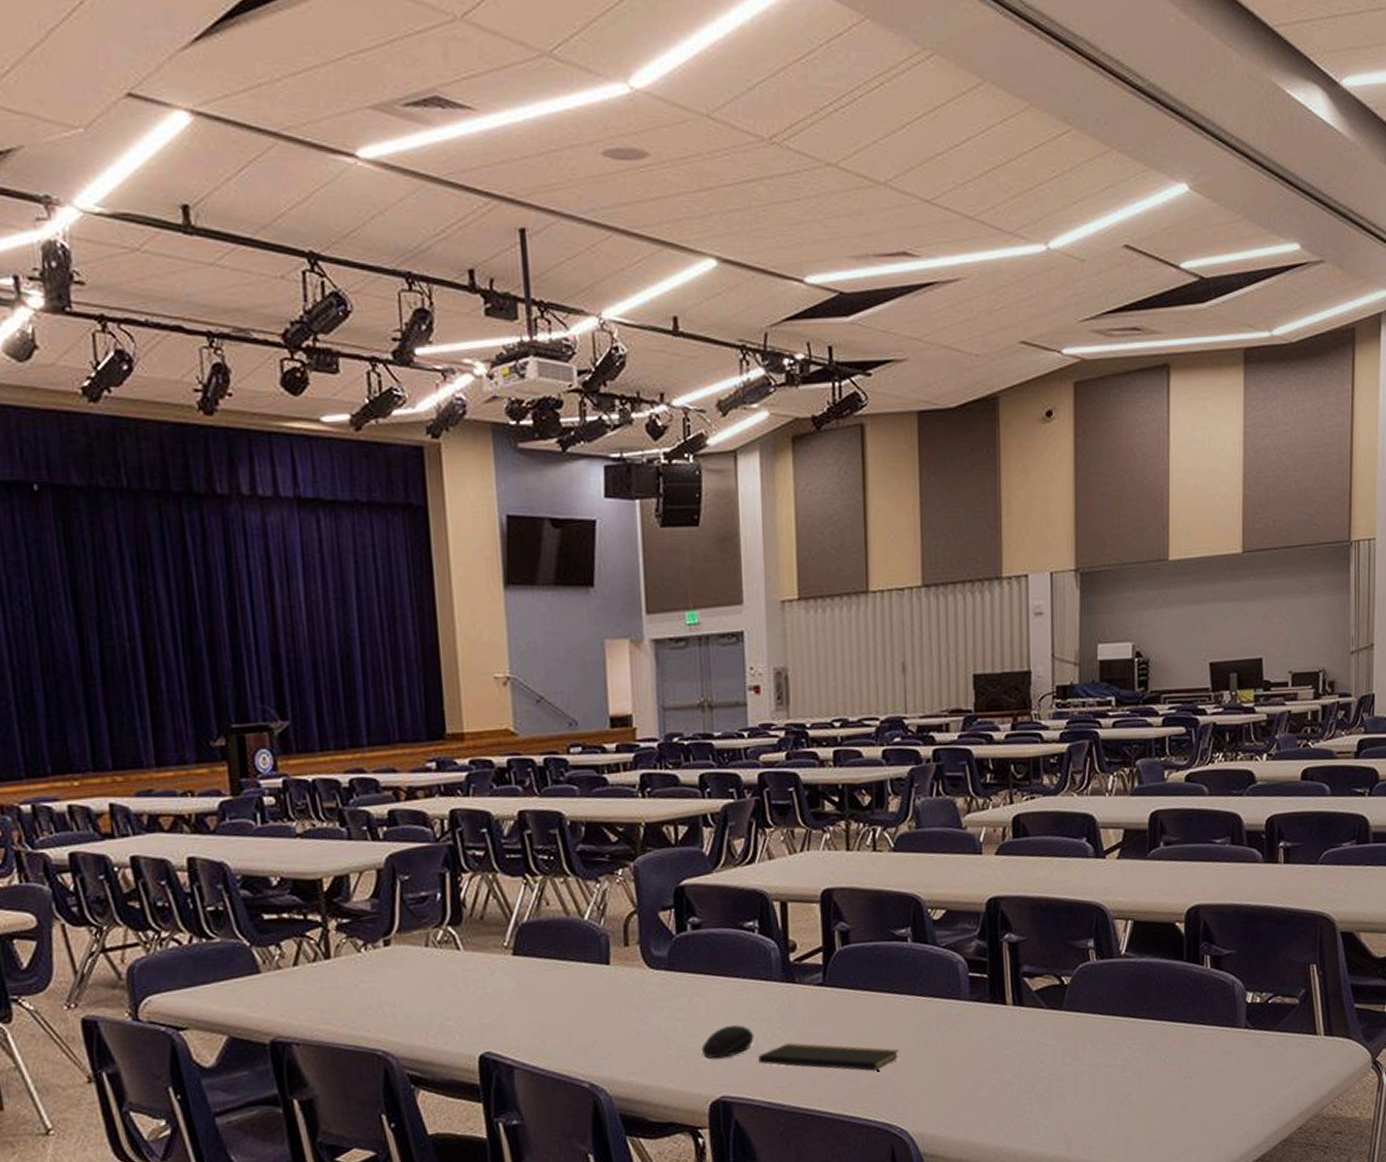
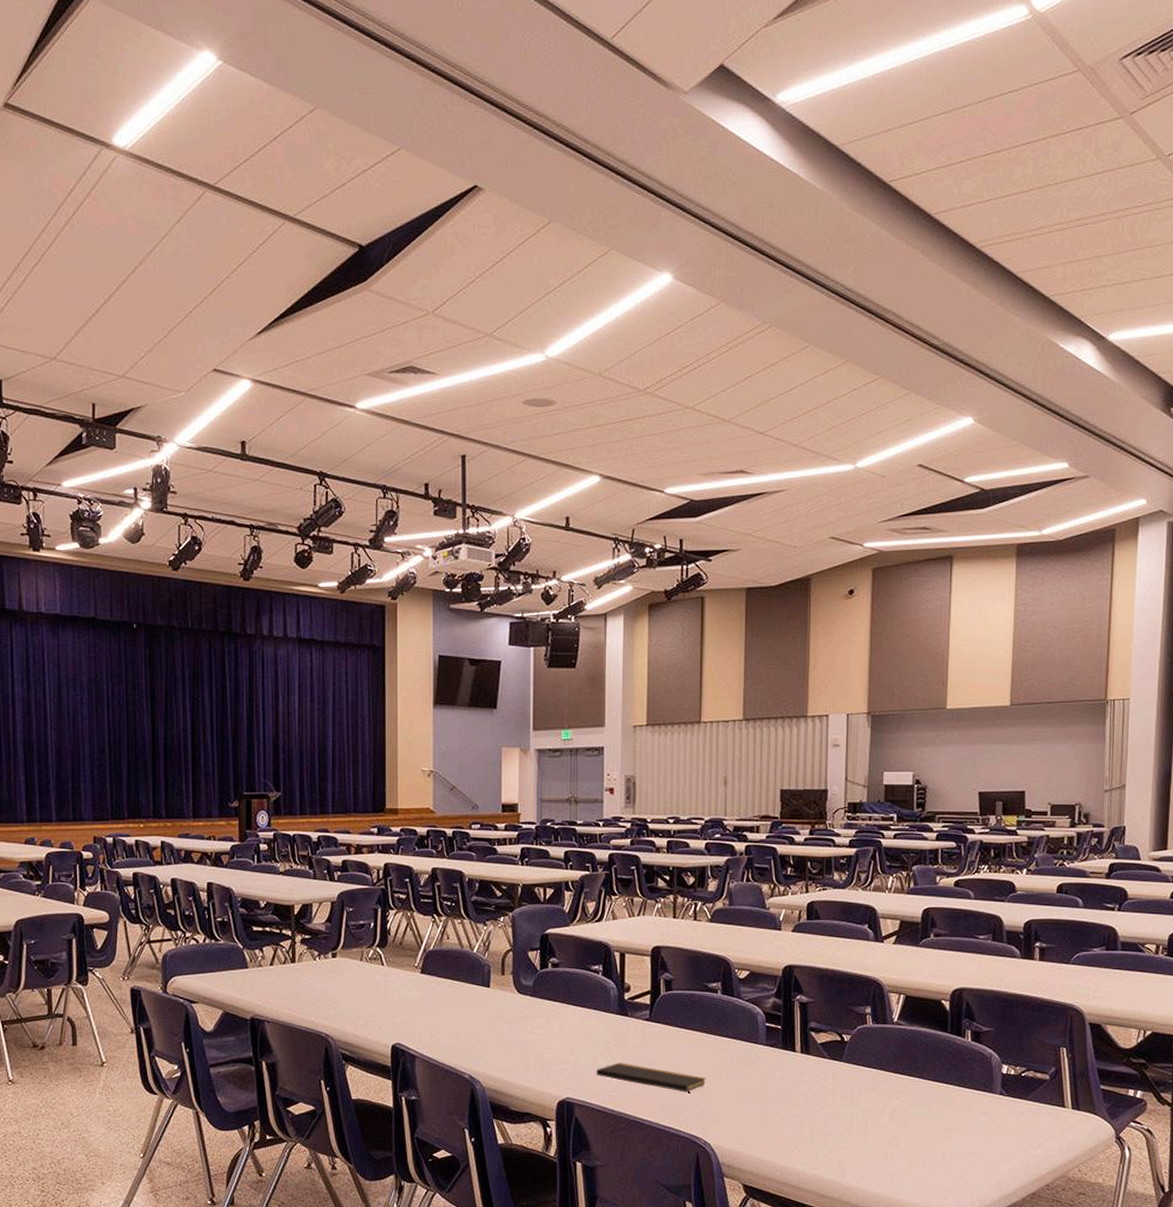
computer mouse: present [701,1025,754,1059] -> none [553,1044,594,1068]

